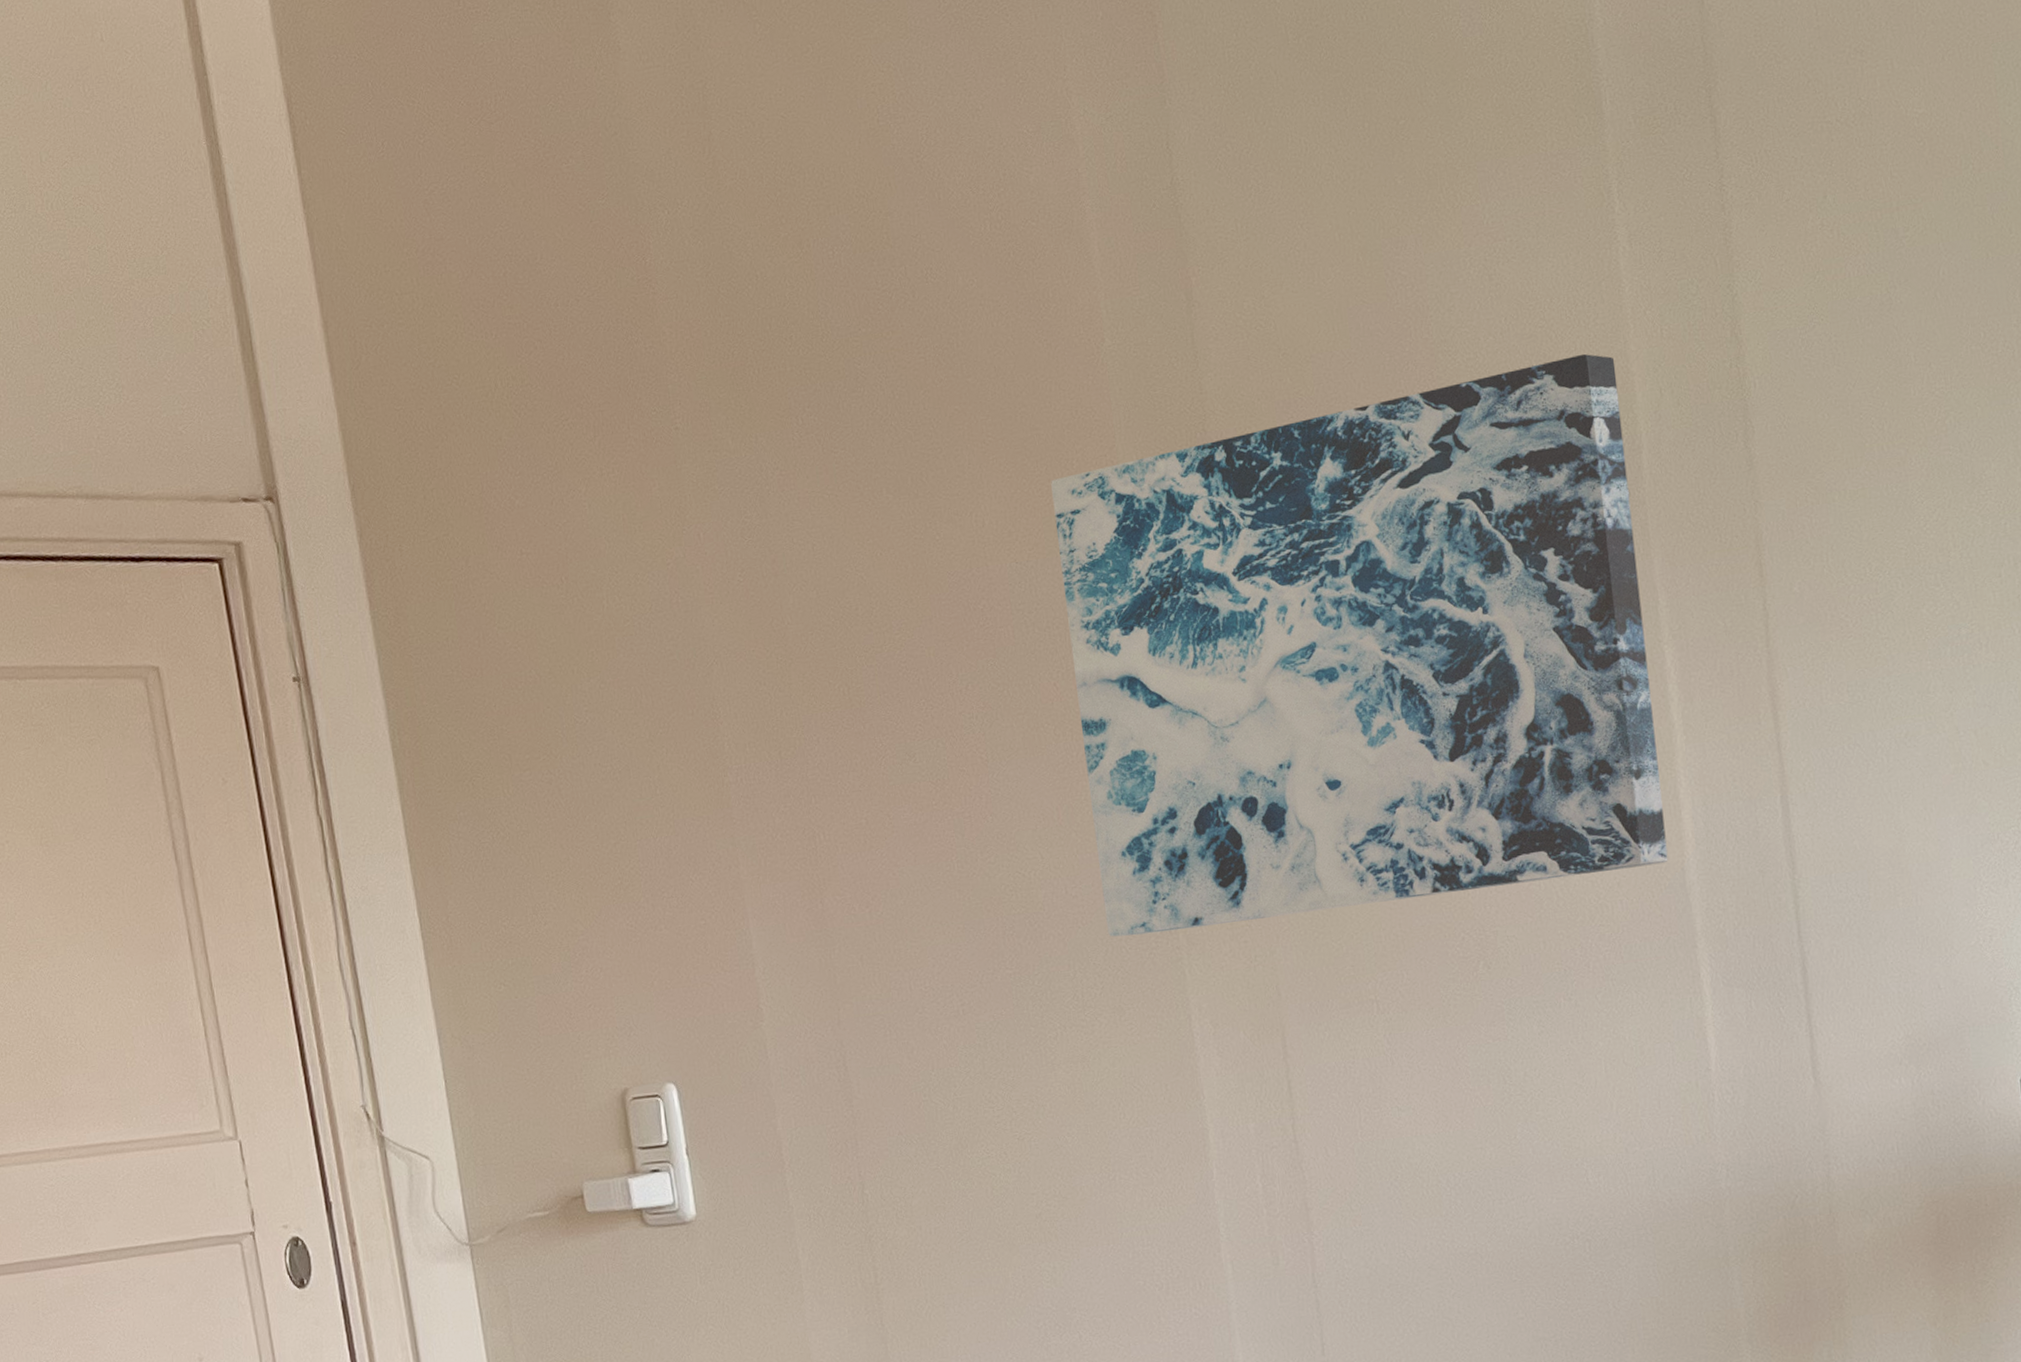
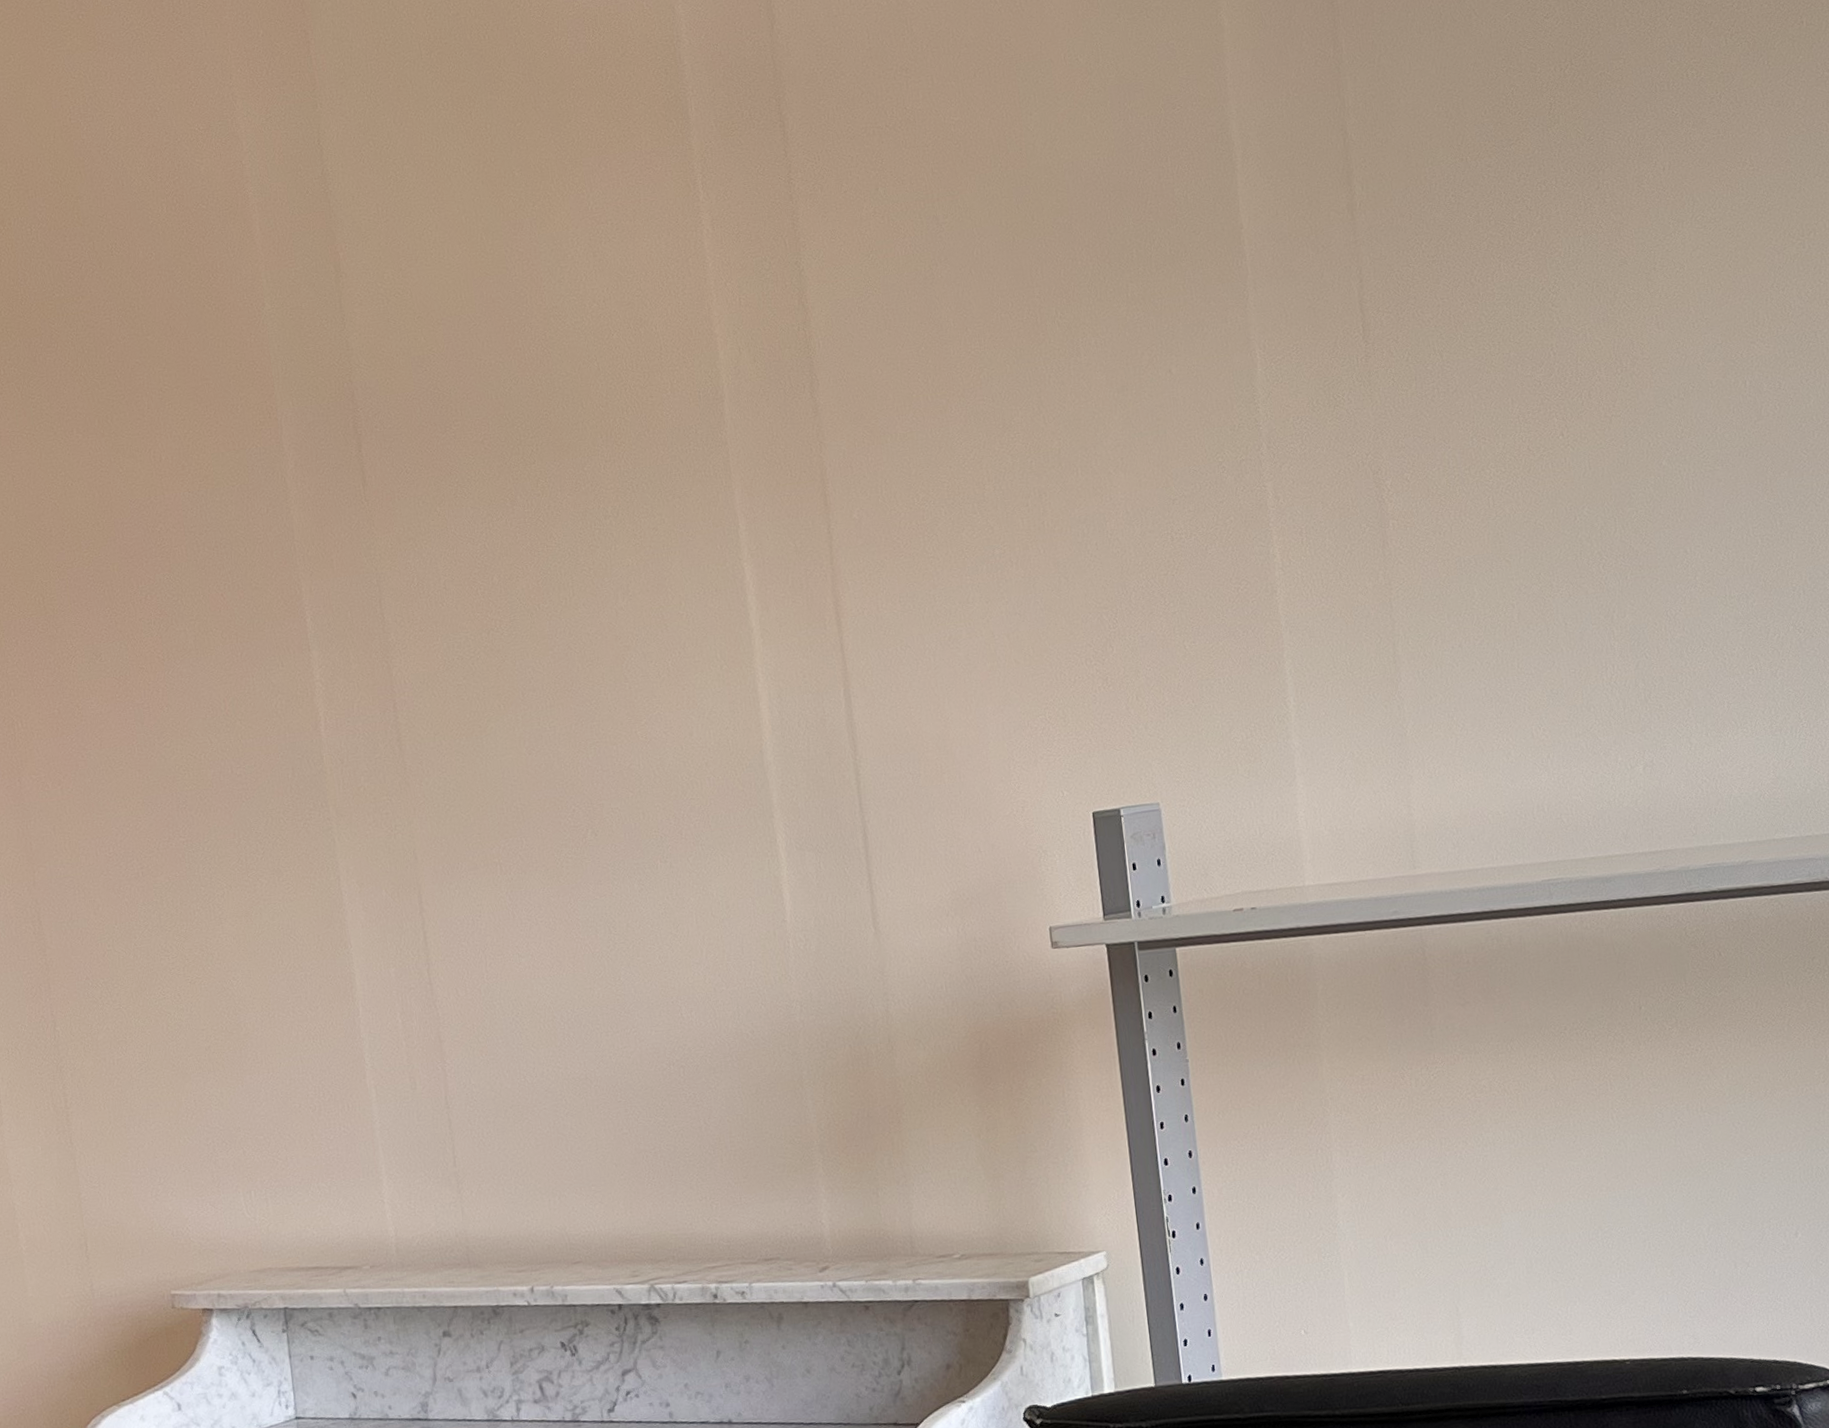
wall art: present [1051,353,1668,937] -> none [219,318,749,810]

